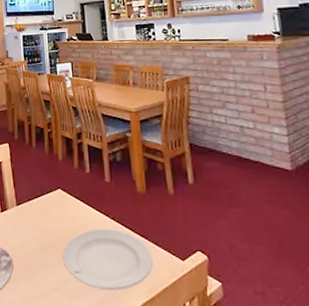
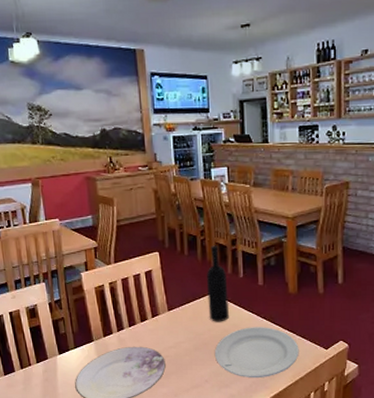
wine bottle: none [53,138,77,221] -> present [206,245,229,322]

